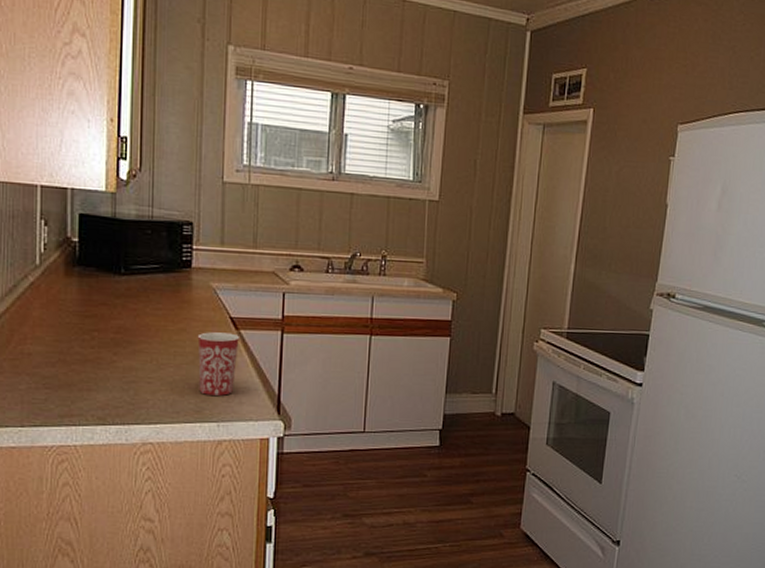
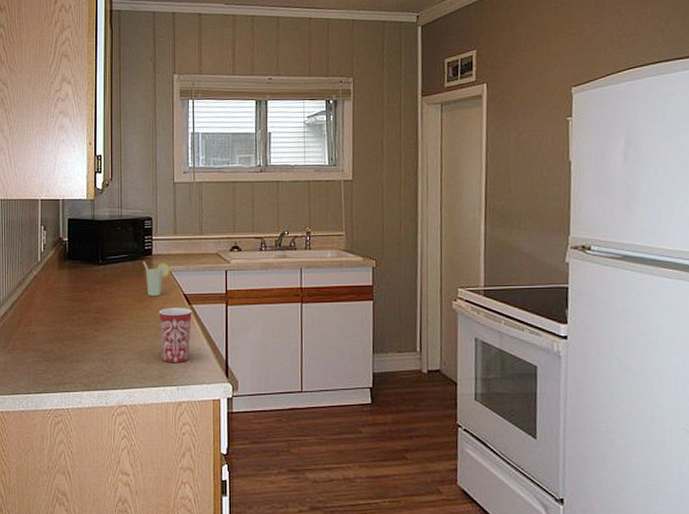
cup: none [178,274,214,317] -> present [142,261,170,296]

